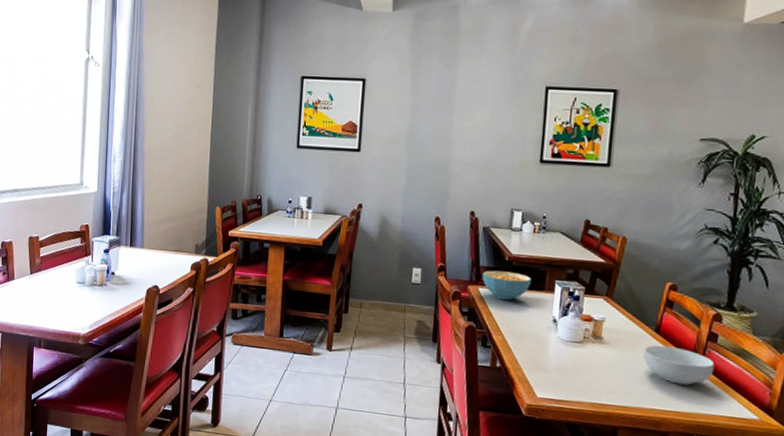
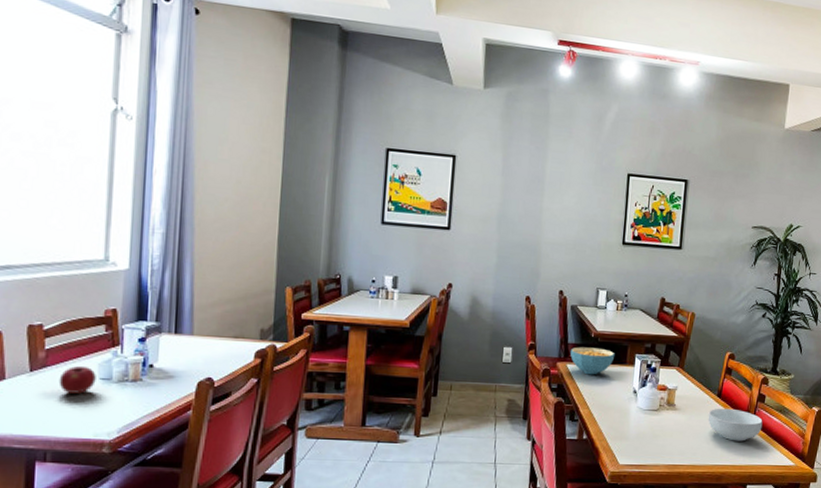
apple: none [49,271,74,294] -> present [59,366,96,394]

